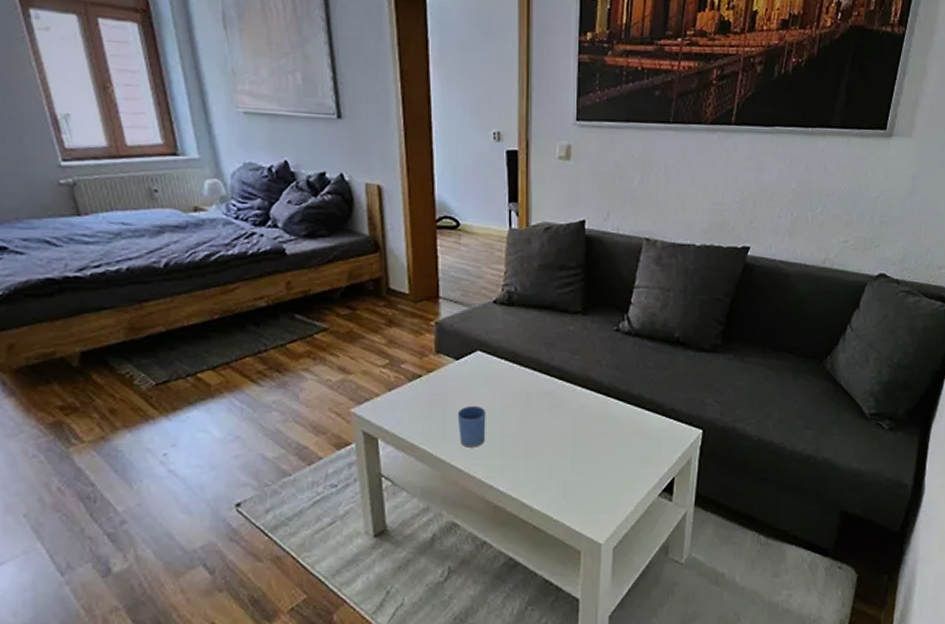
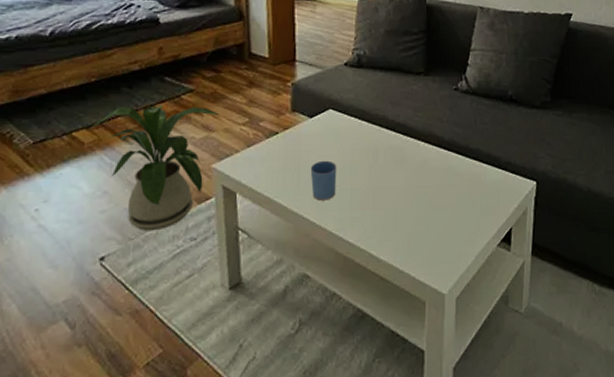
house plant: none [218,345,357,477] -> present [92,105,220,231]

